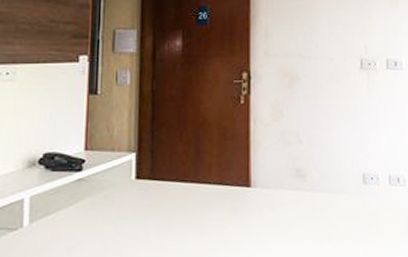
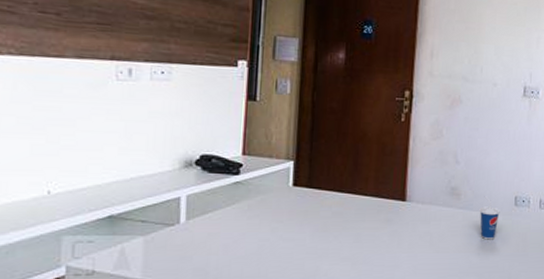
cup: none [327,174,349,223] -> present [479,195,500,240]

